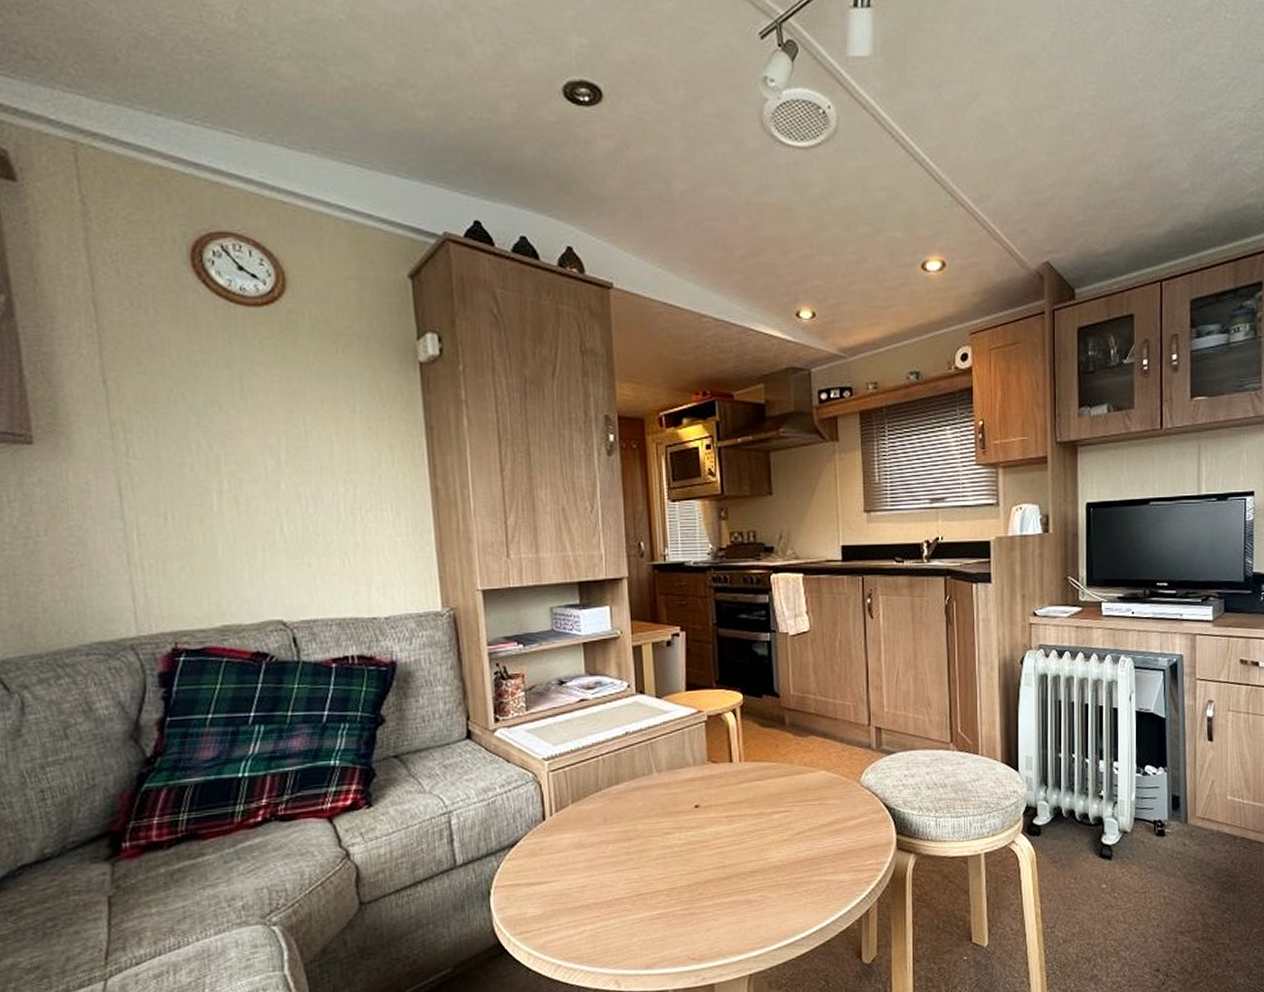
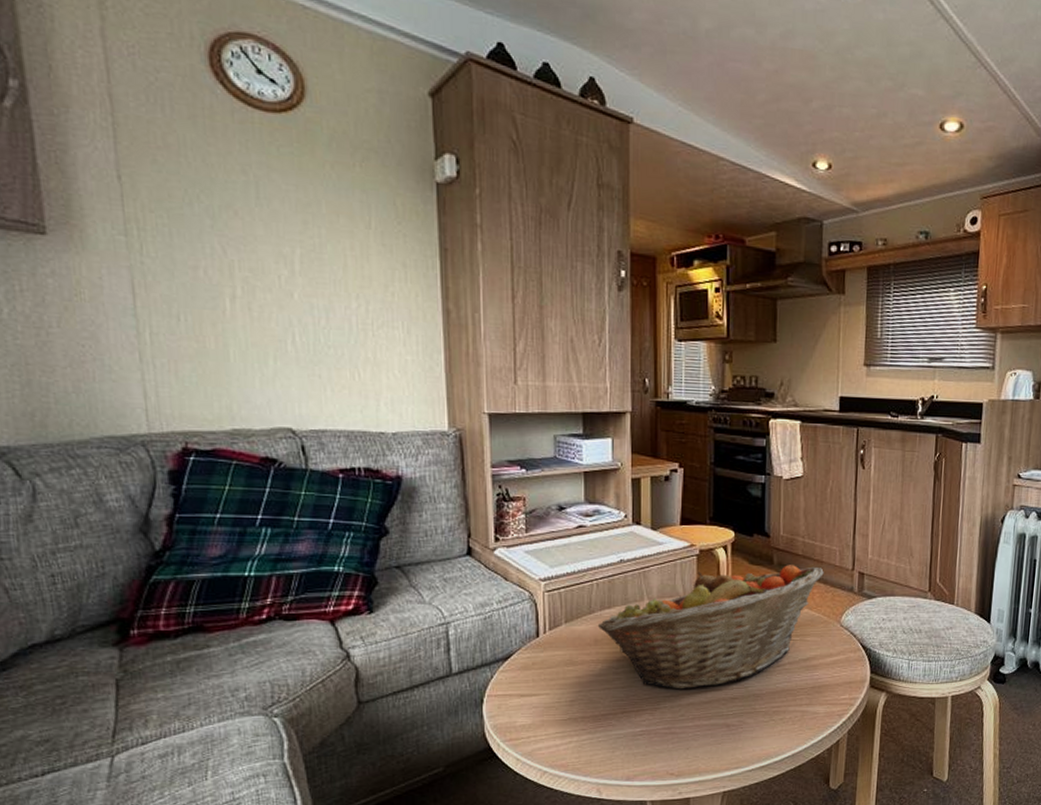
fruit basket: none [607,724,839,866] -> present [598,565,824,690]

